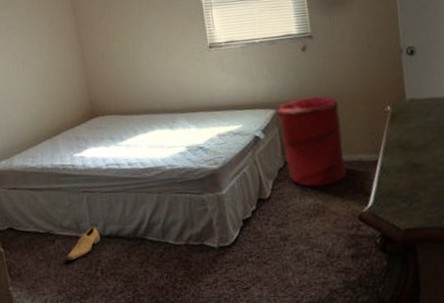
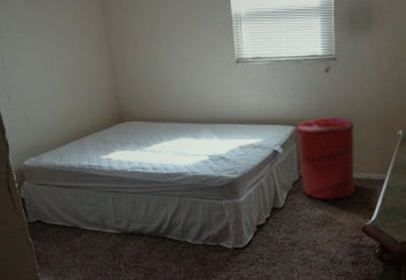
shoe: present [66,227,101,261] -> none [91,224,125,253]

